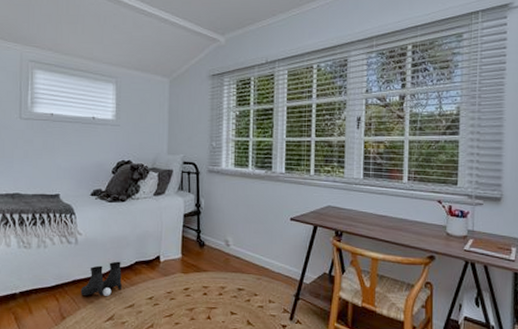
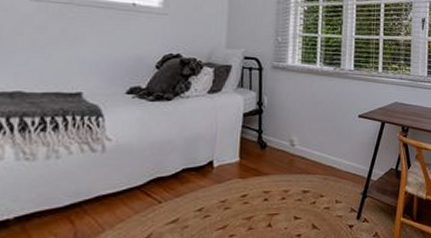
boots: present [80,261,122,296] -> none [106,169,164,214]

